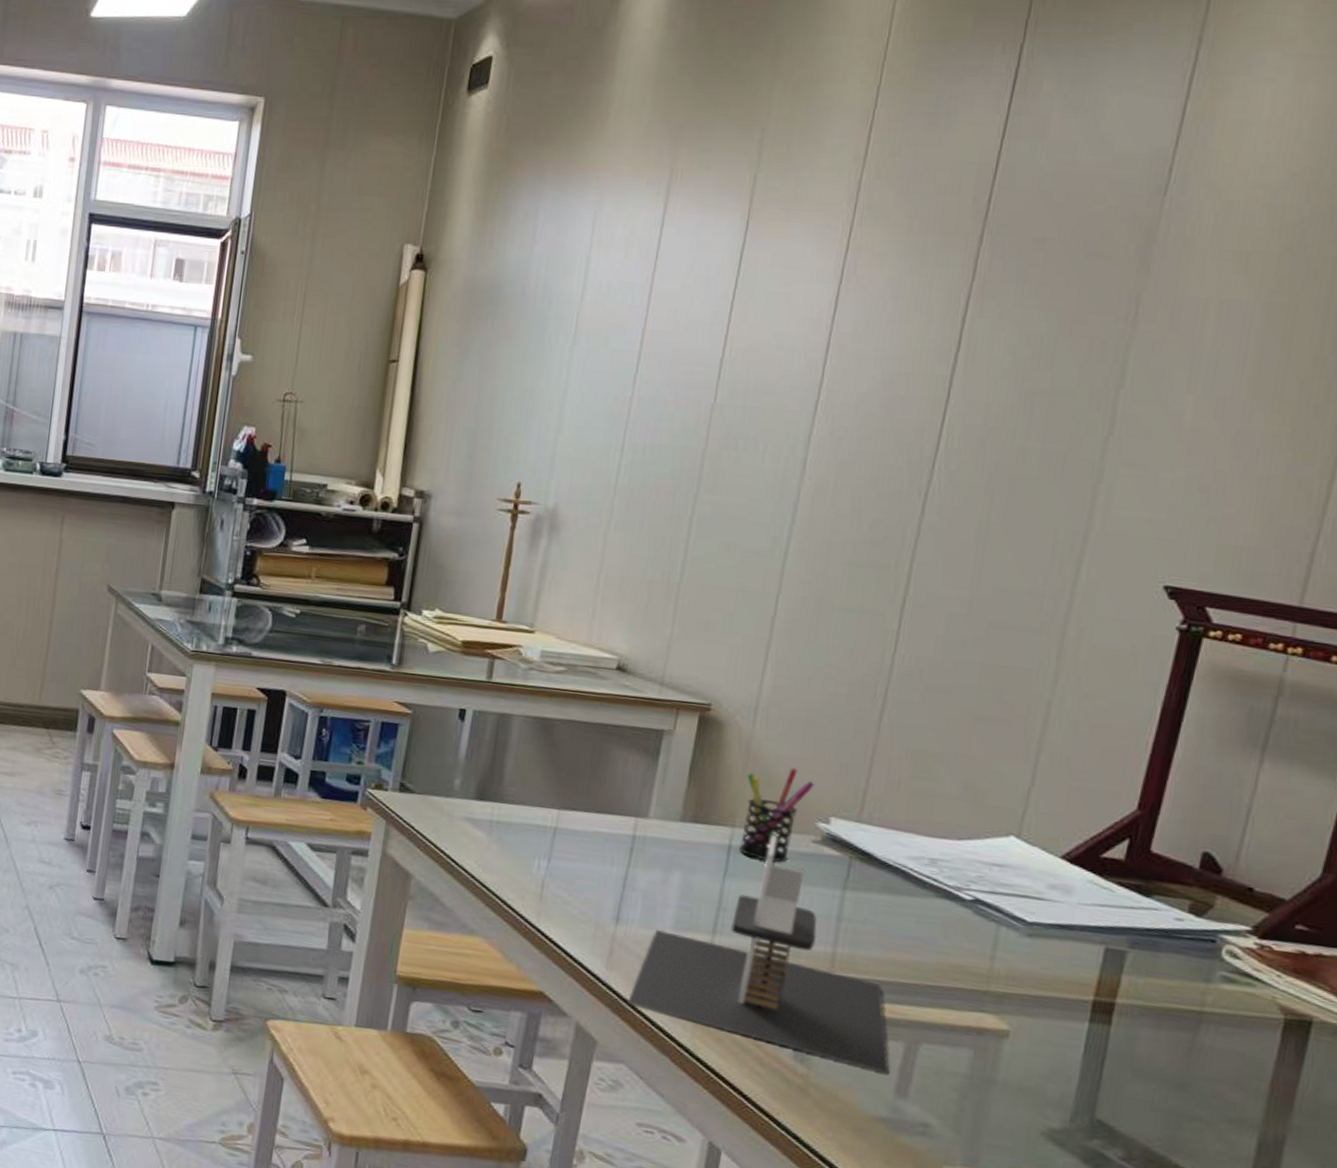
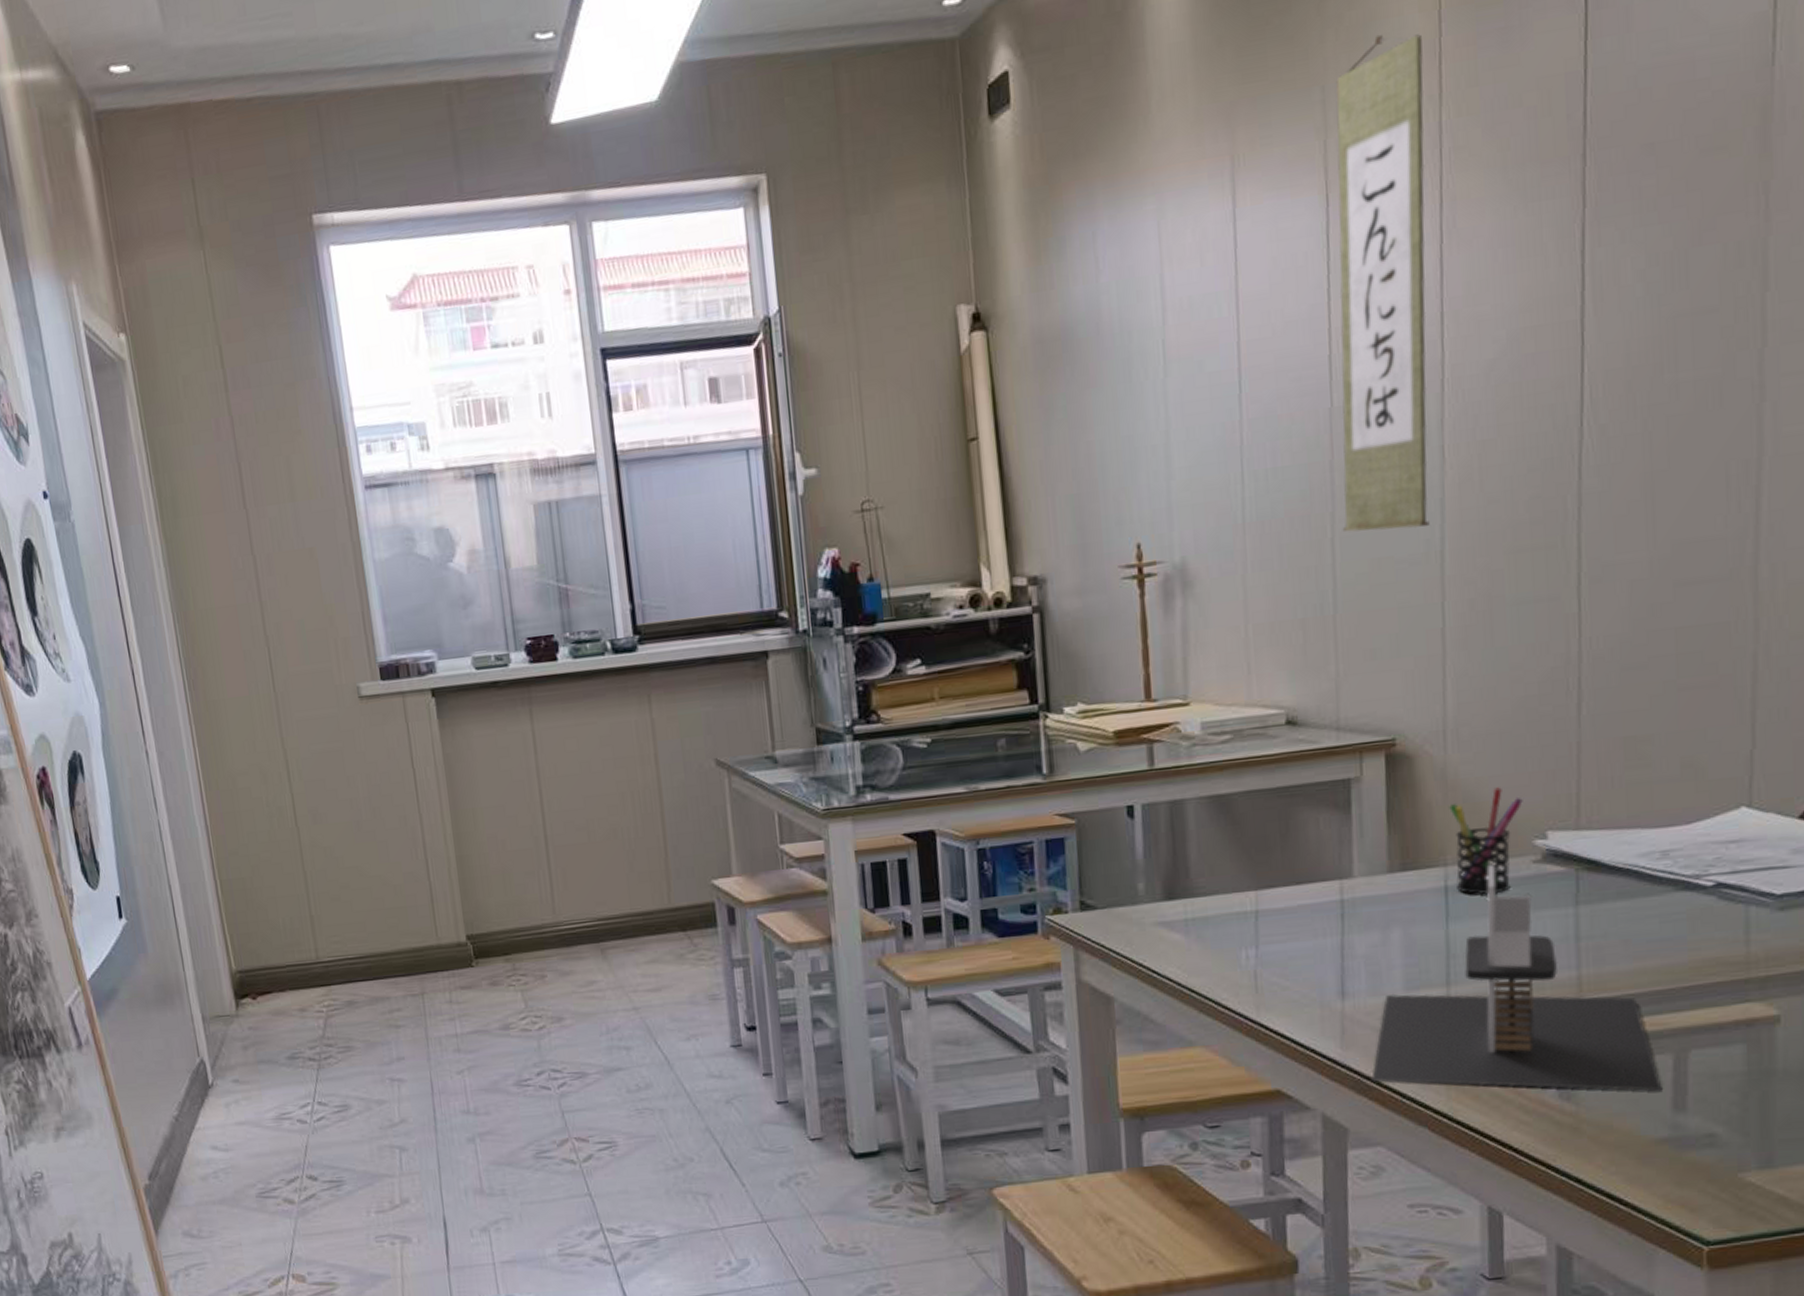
wall scroll: none [701,96,859,525] -> present [1335,34,1430,533]

